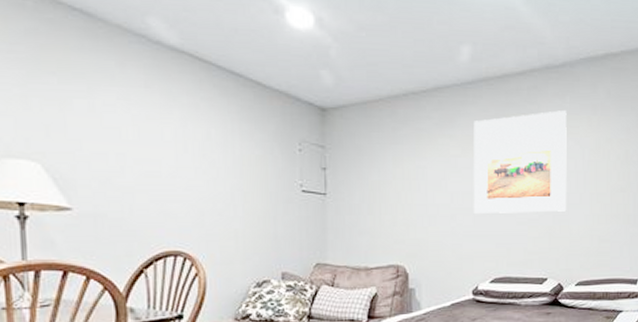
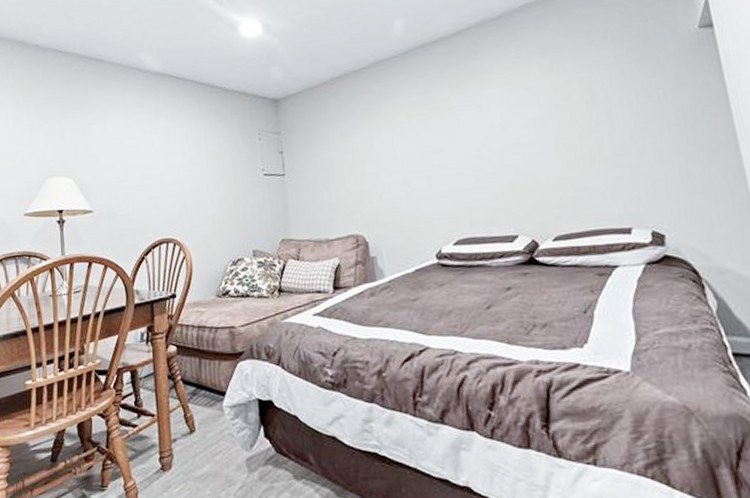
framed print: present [473,110,567,213] -> none [415,60,529,176]

